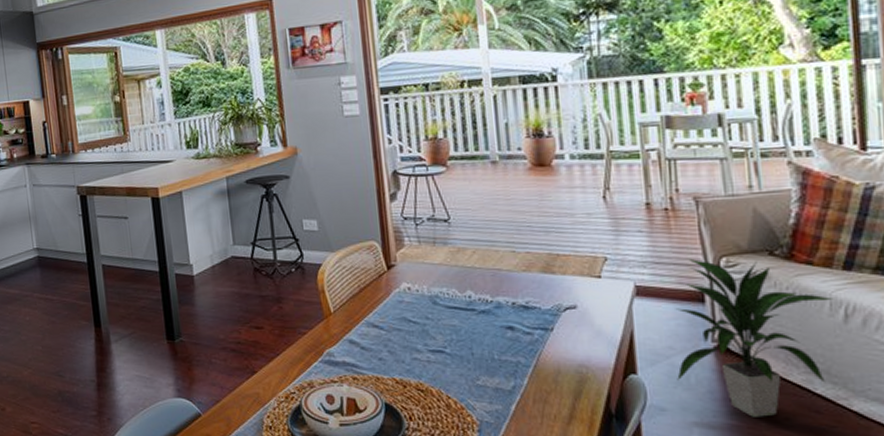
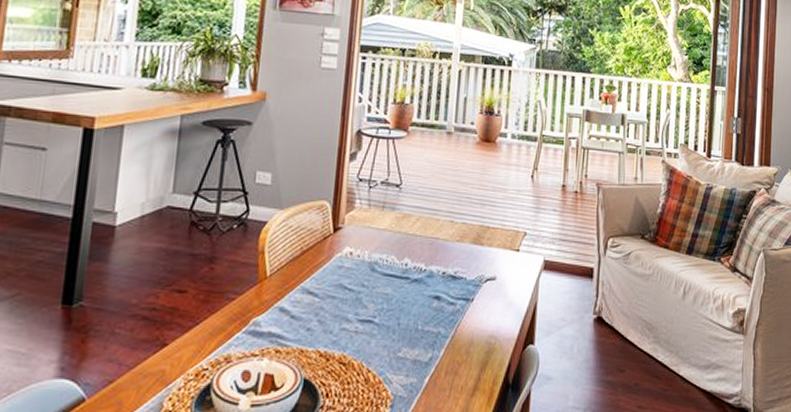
indoor plant: present [677,259,834,417] -> none [564,239,678,383]

